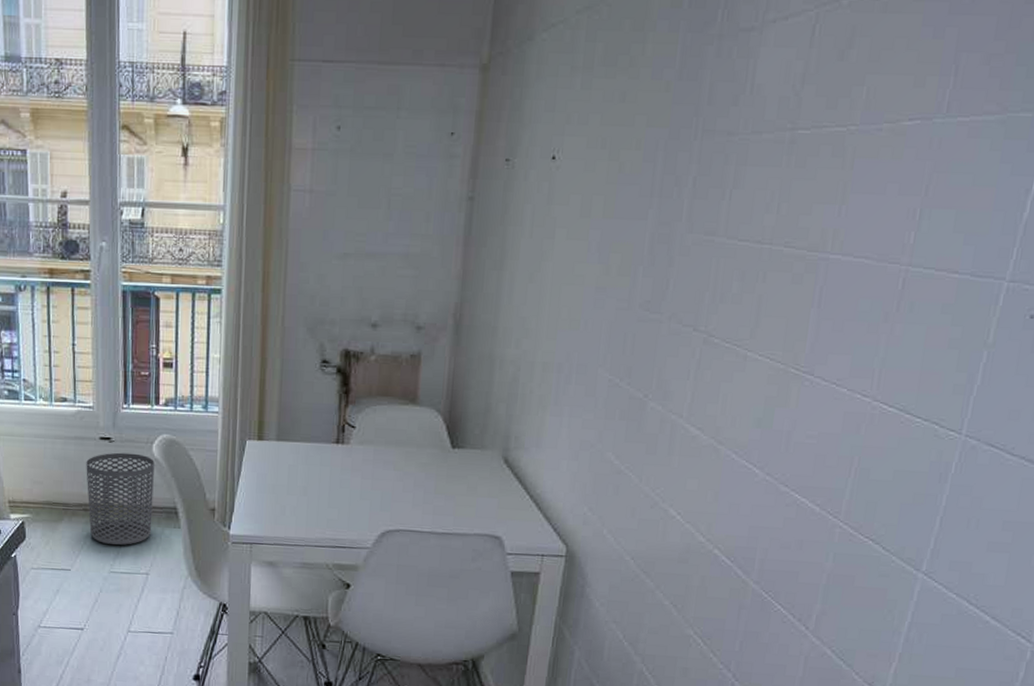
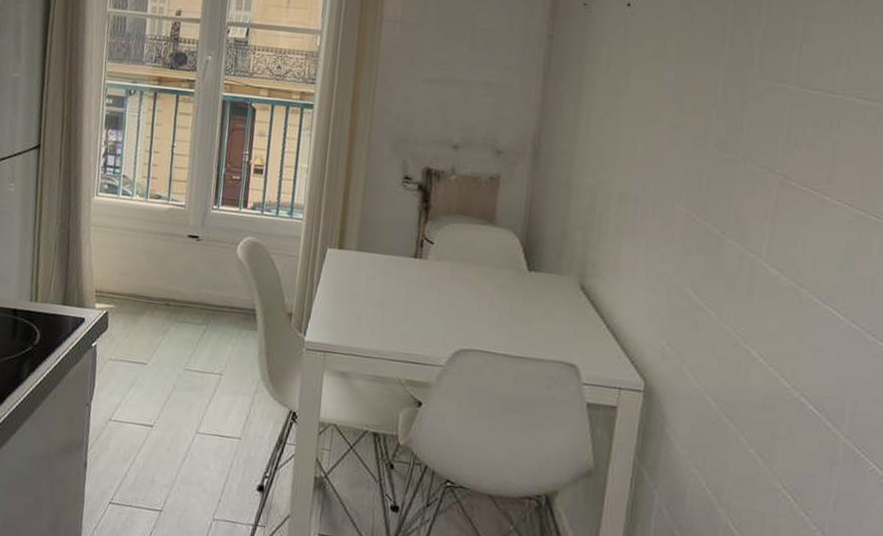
waste bin: present [86,452,154,546] -> none [170,251,238,344]

